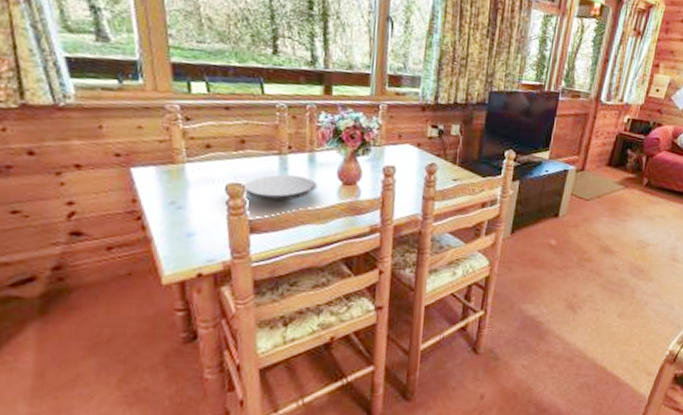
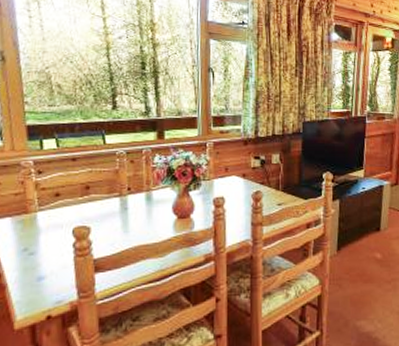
plate: present [241,174,318,202] -> none [87,213,155,240]

